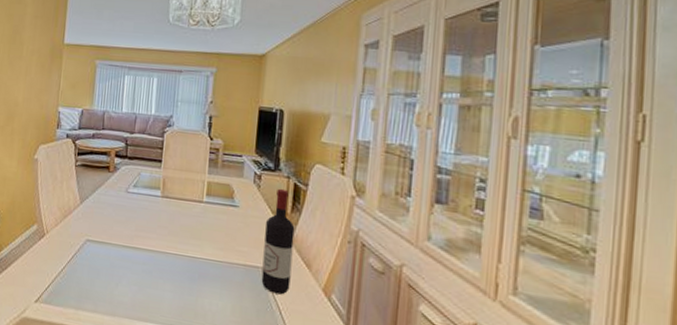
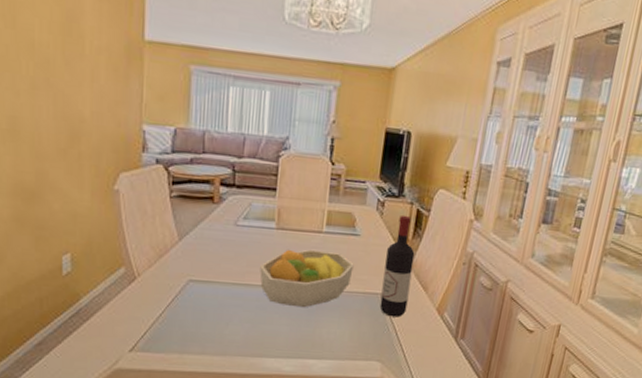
fruit bowl: none [146,216,234,276] -> present [260,249,354,308]

